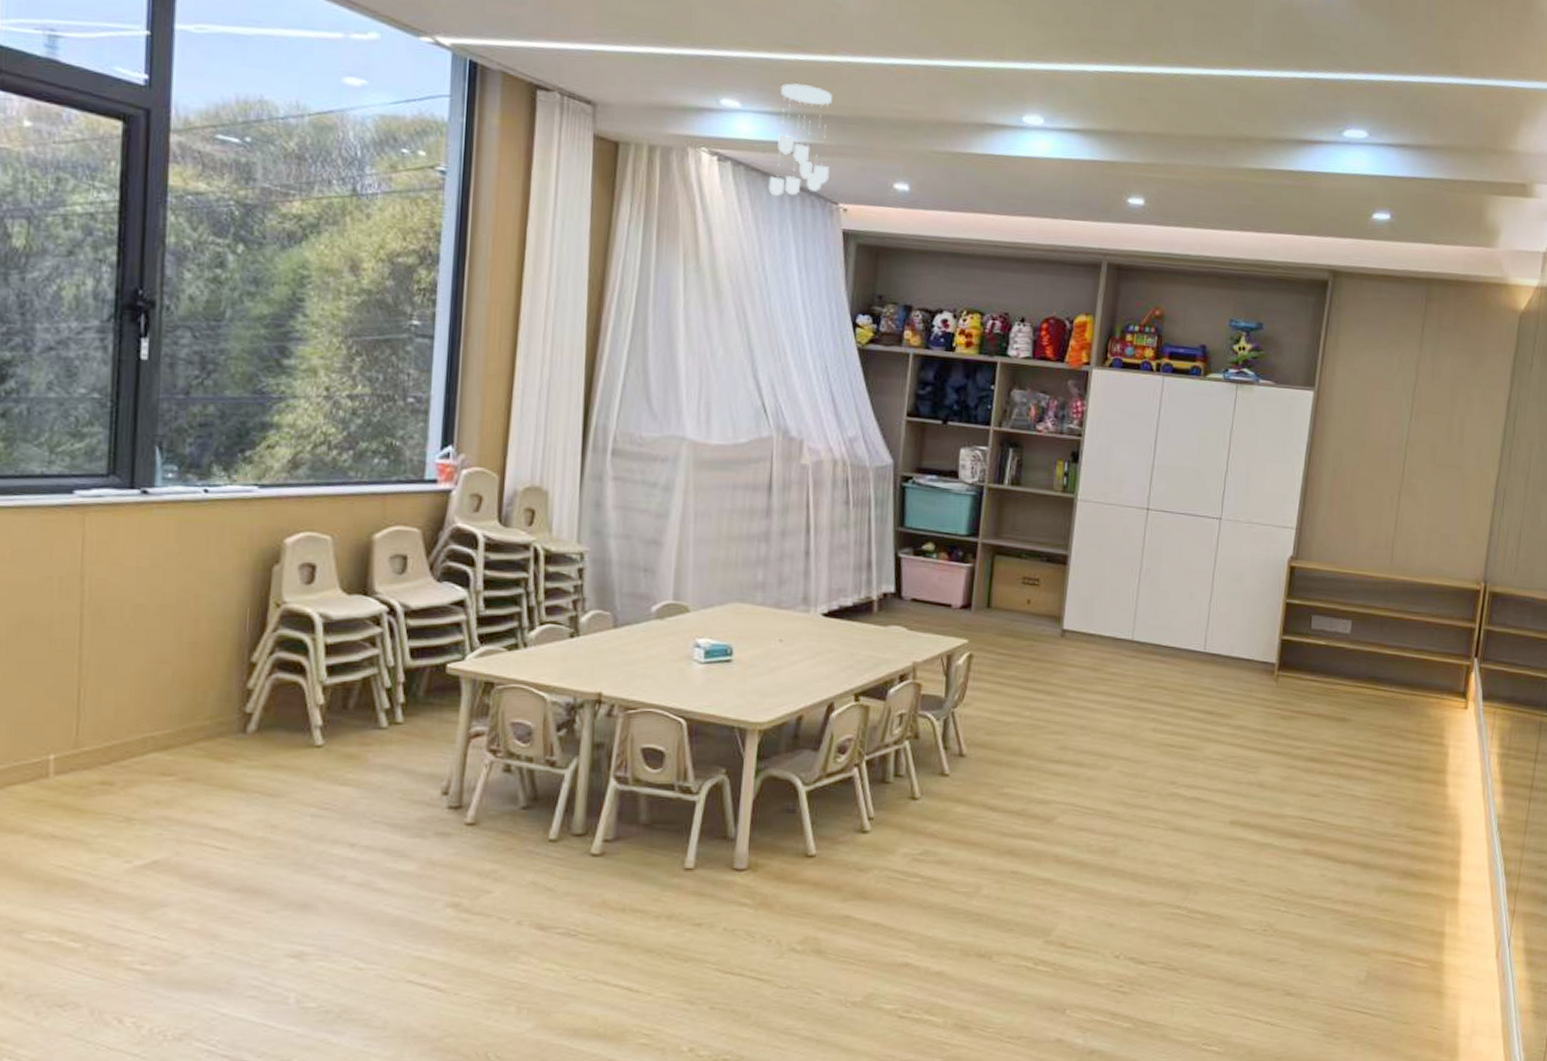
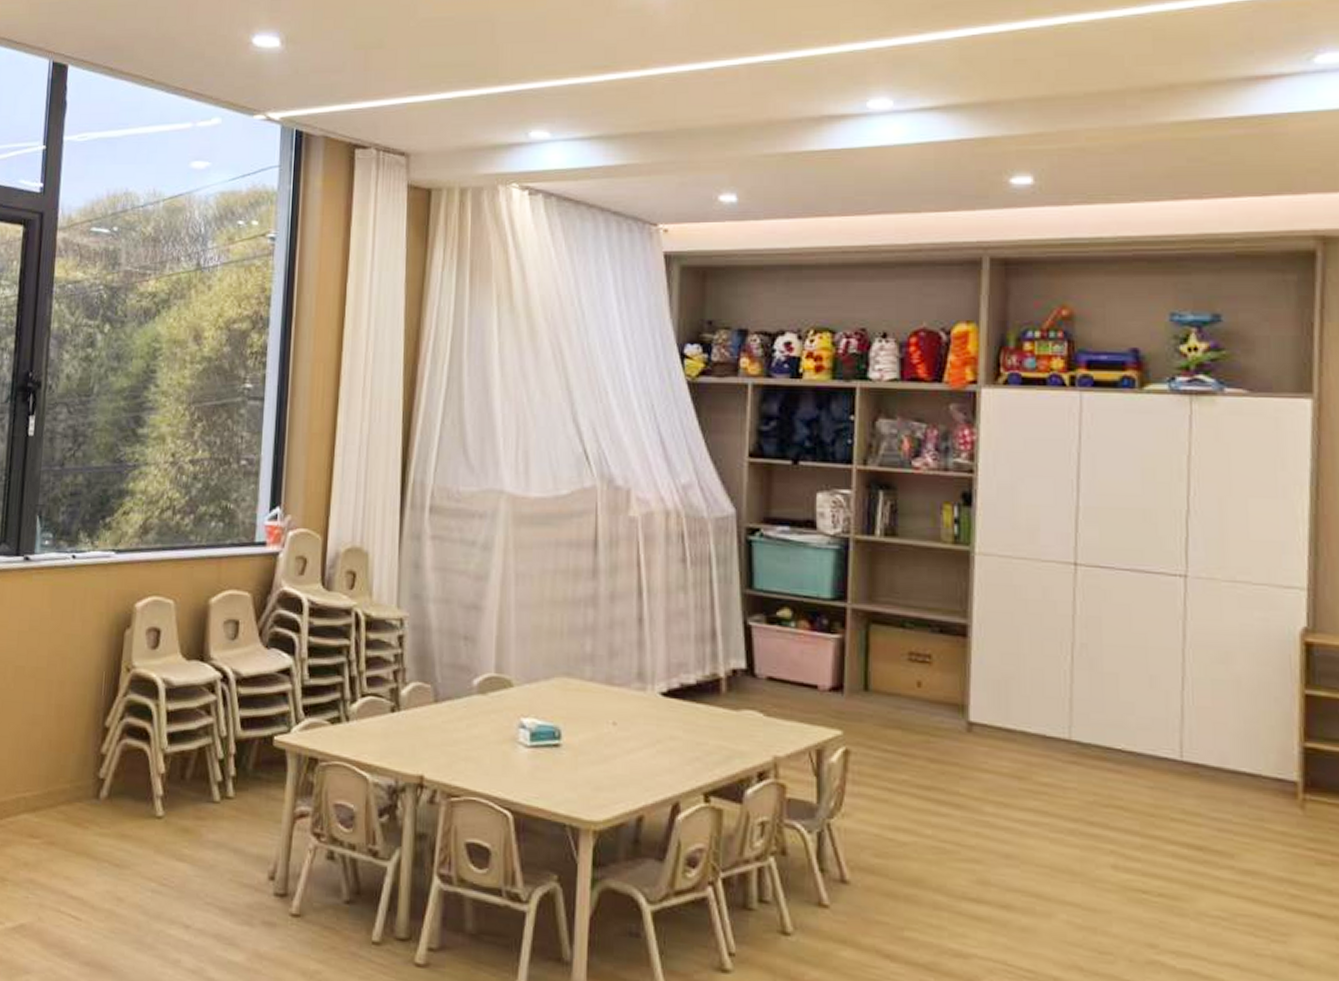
ceiling mobile: present [768,83,832,196] -> none [582,104,646,224]

